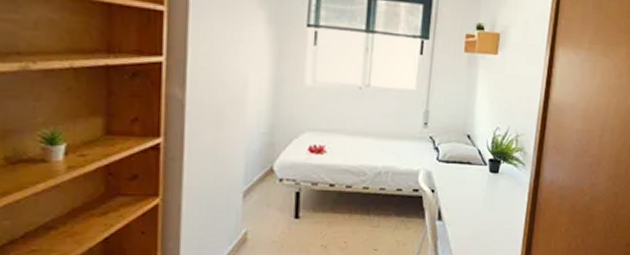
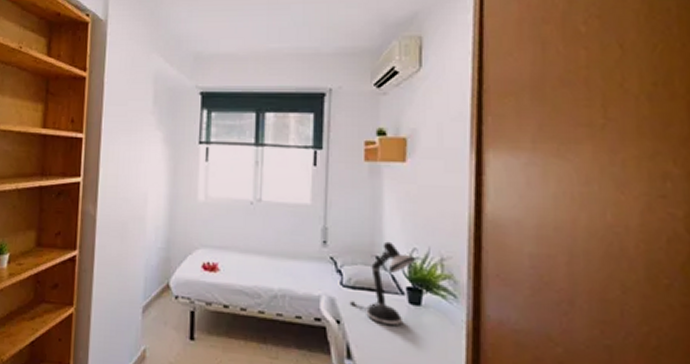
desk lamp: none [443,122,497,190] -> present [349,241,415,325]

